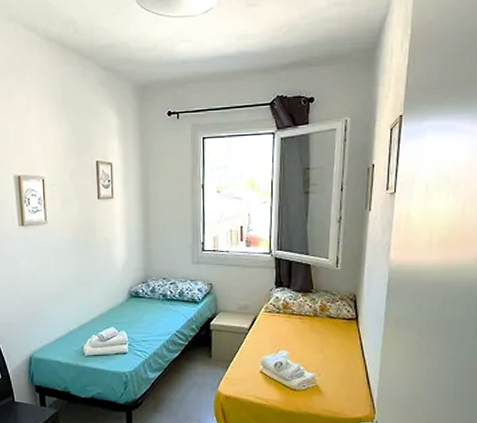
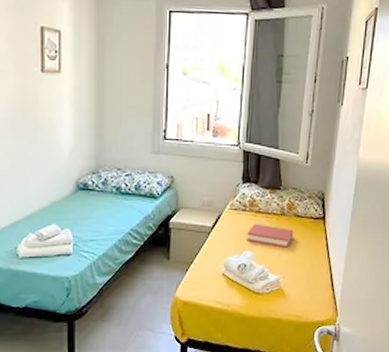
hardback book: none [282,325,327,347] -> present [246,224,294,248]

